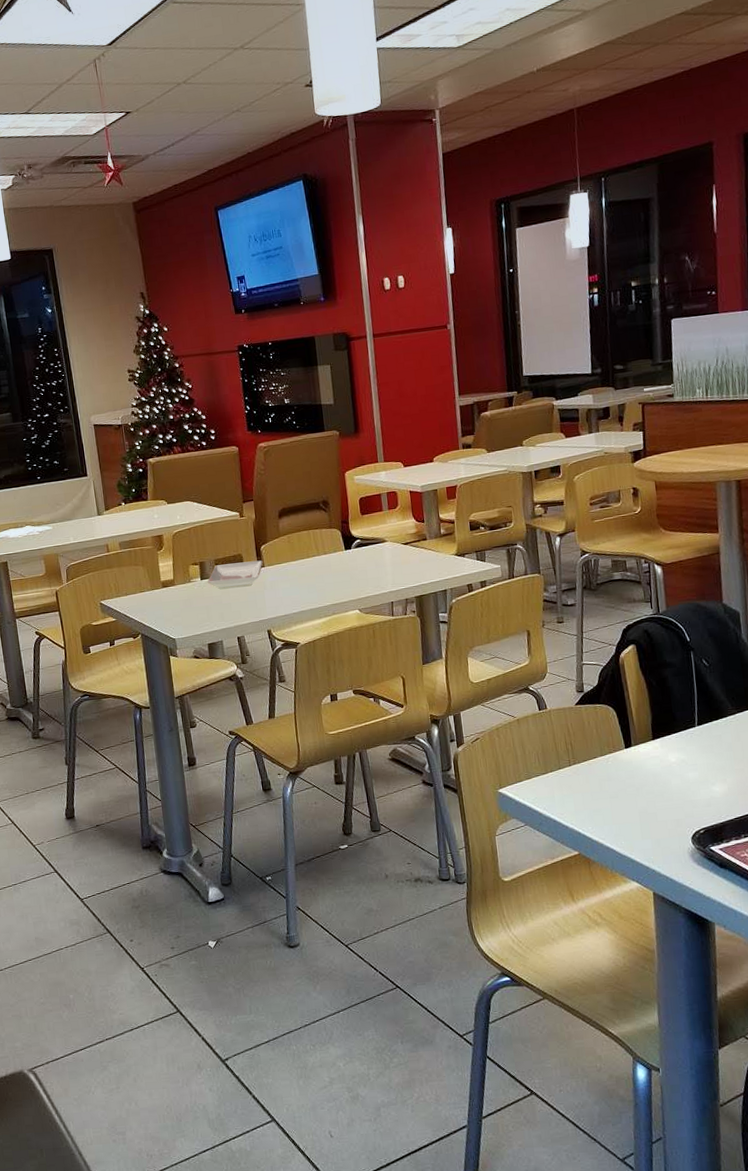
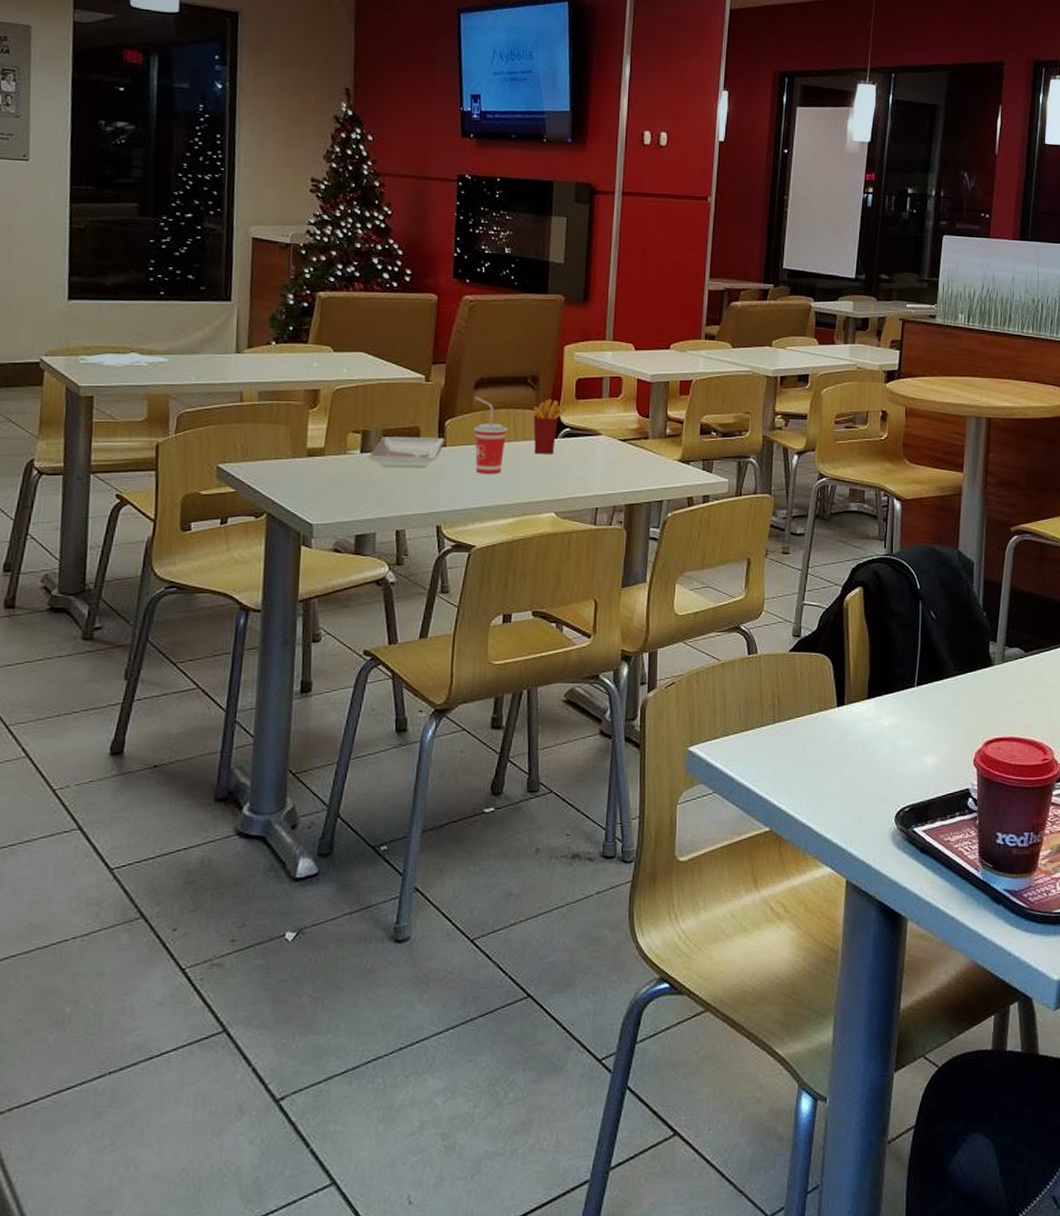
beverage cup: none [280,523,311,586] -> present [473,396,508,474]
french fries: none [328,517,355,564] -> present [533,399,566,454]

